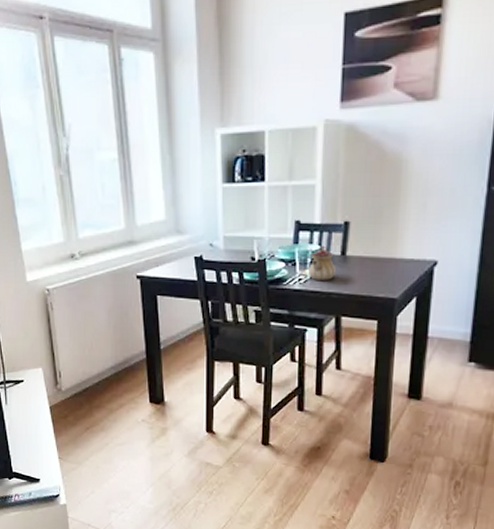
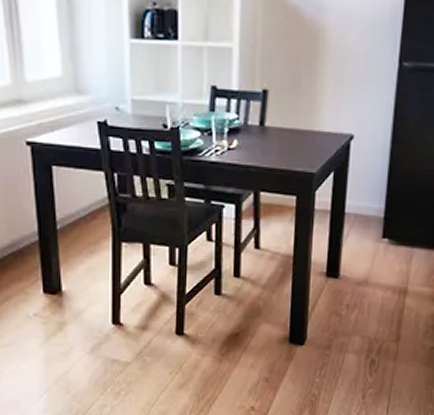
teapot: present [307,245,335,280] -> none [224,114,254,152]

